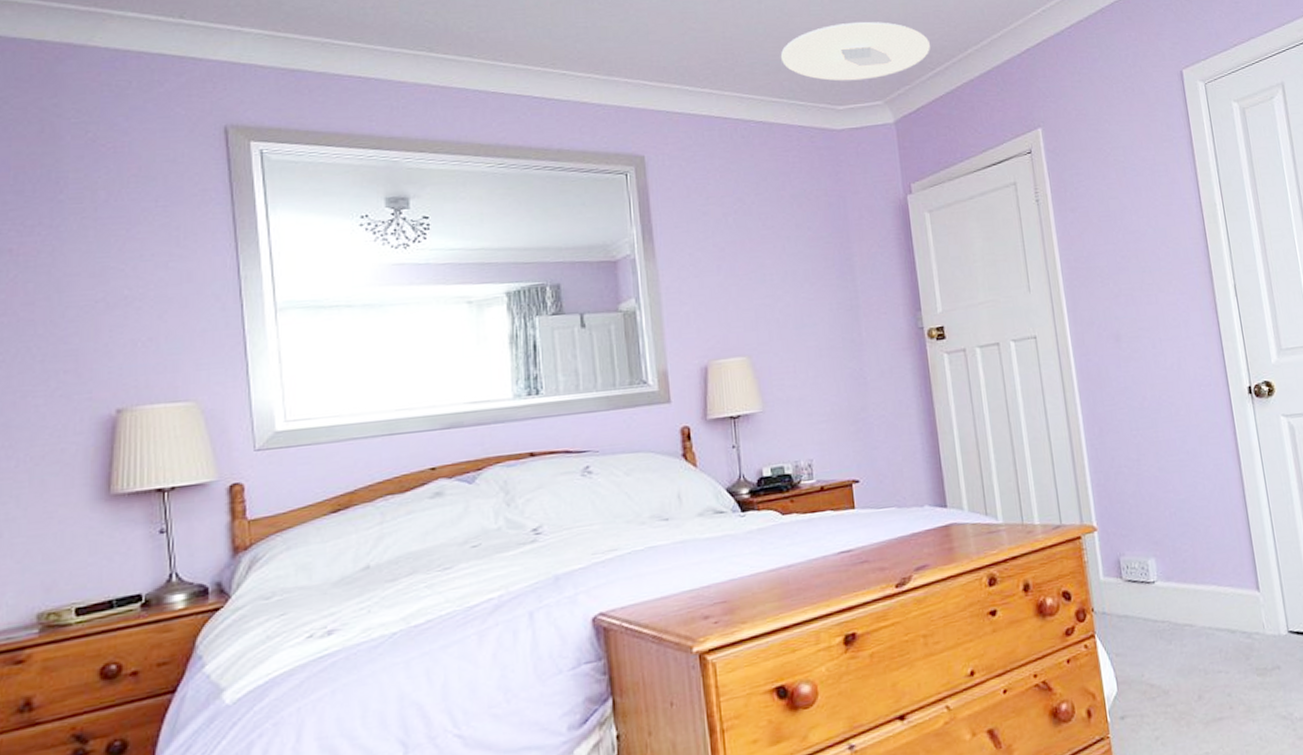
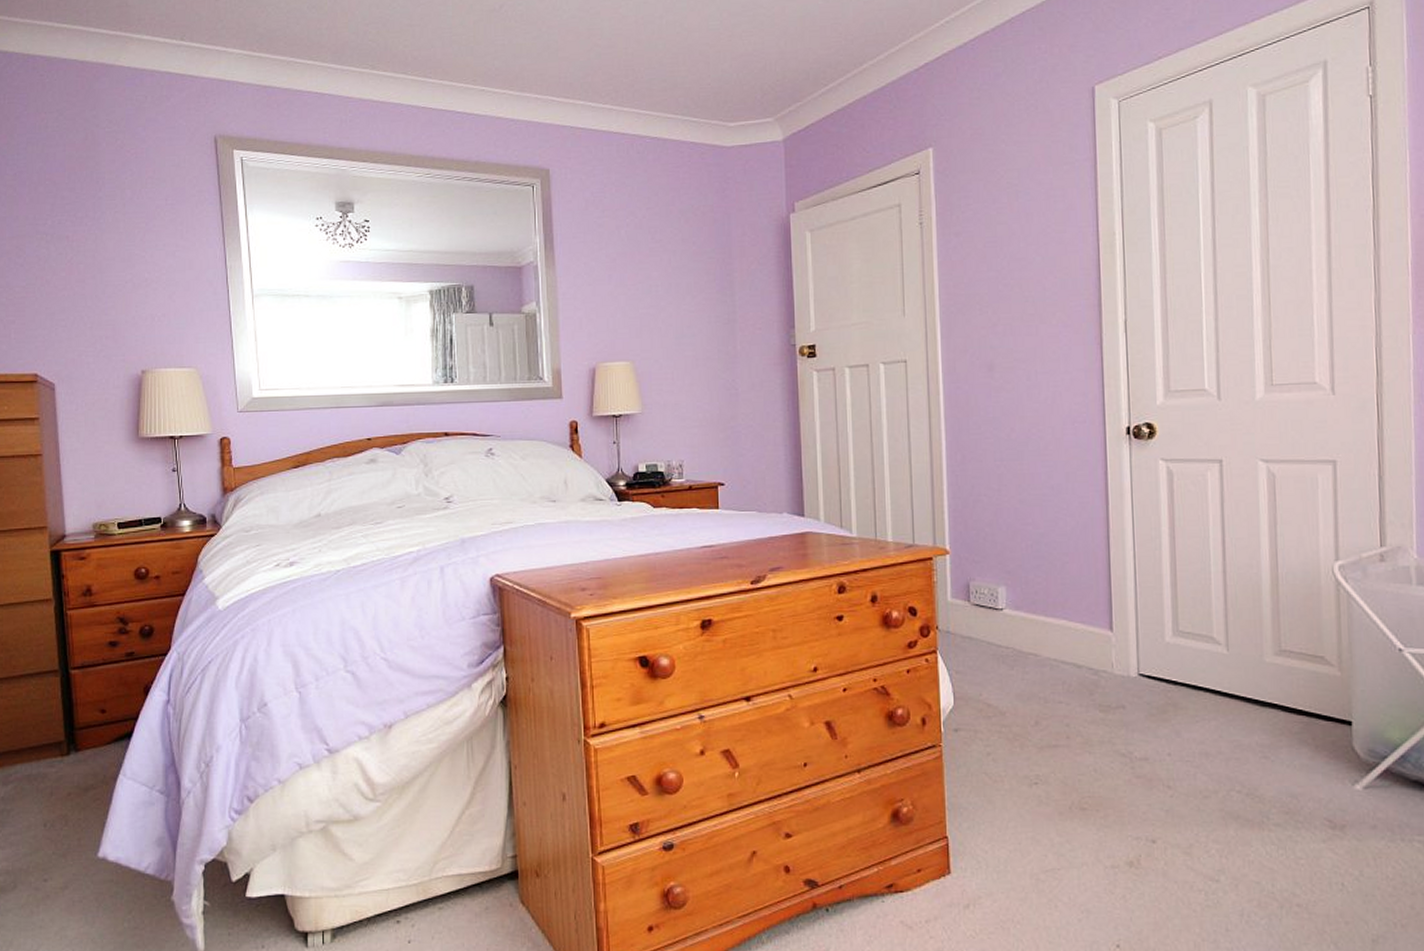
ceiling light: present [780,21,931,82] -> none [677,35,826,98]

